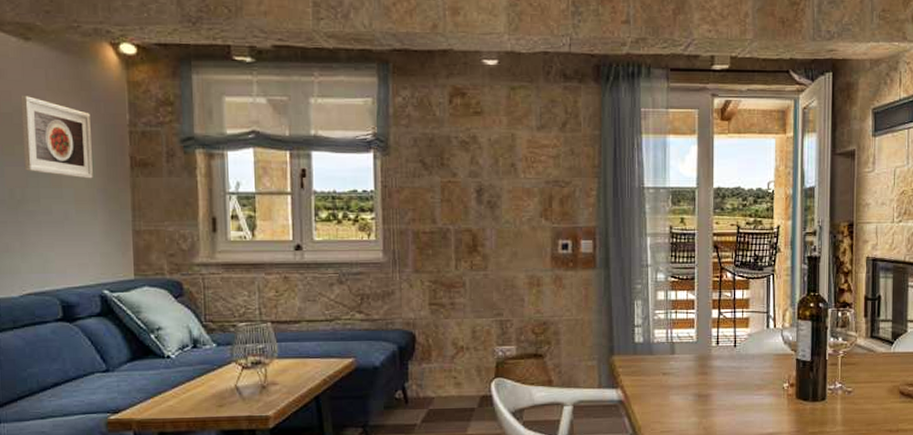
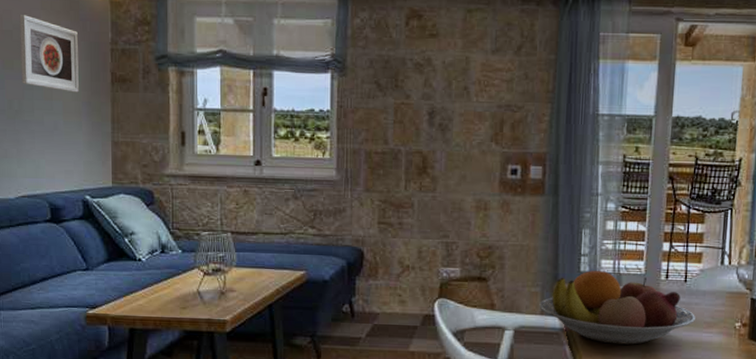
fruit bowl: none [596,341,746,413] -> present [539,271,695,345]

